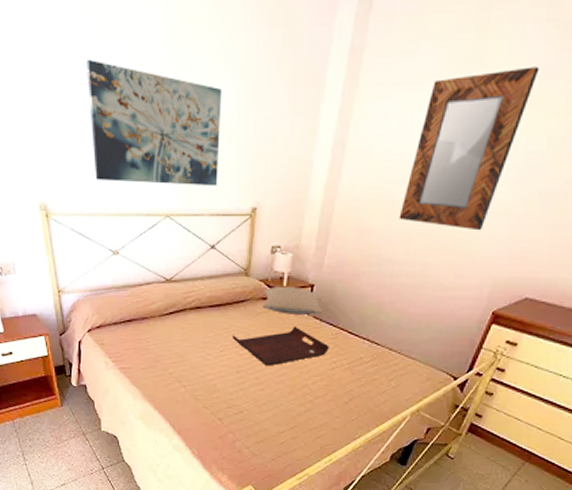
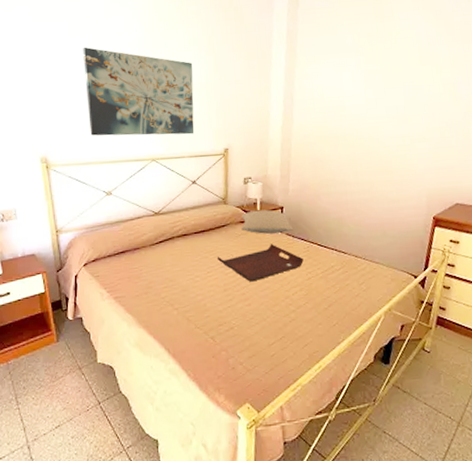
home mirror: present [399,66,540,231] -> none [343,38,425,154]

